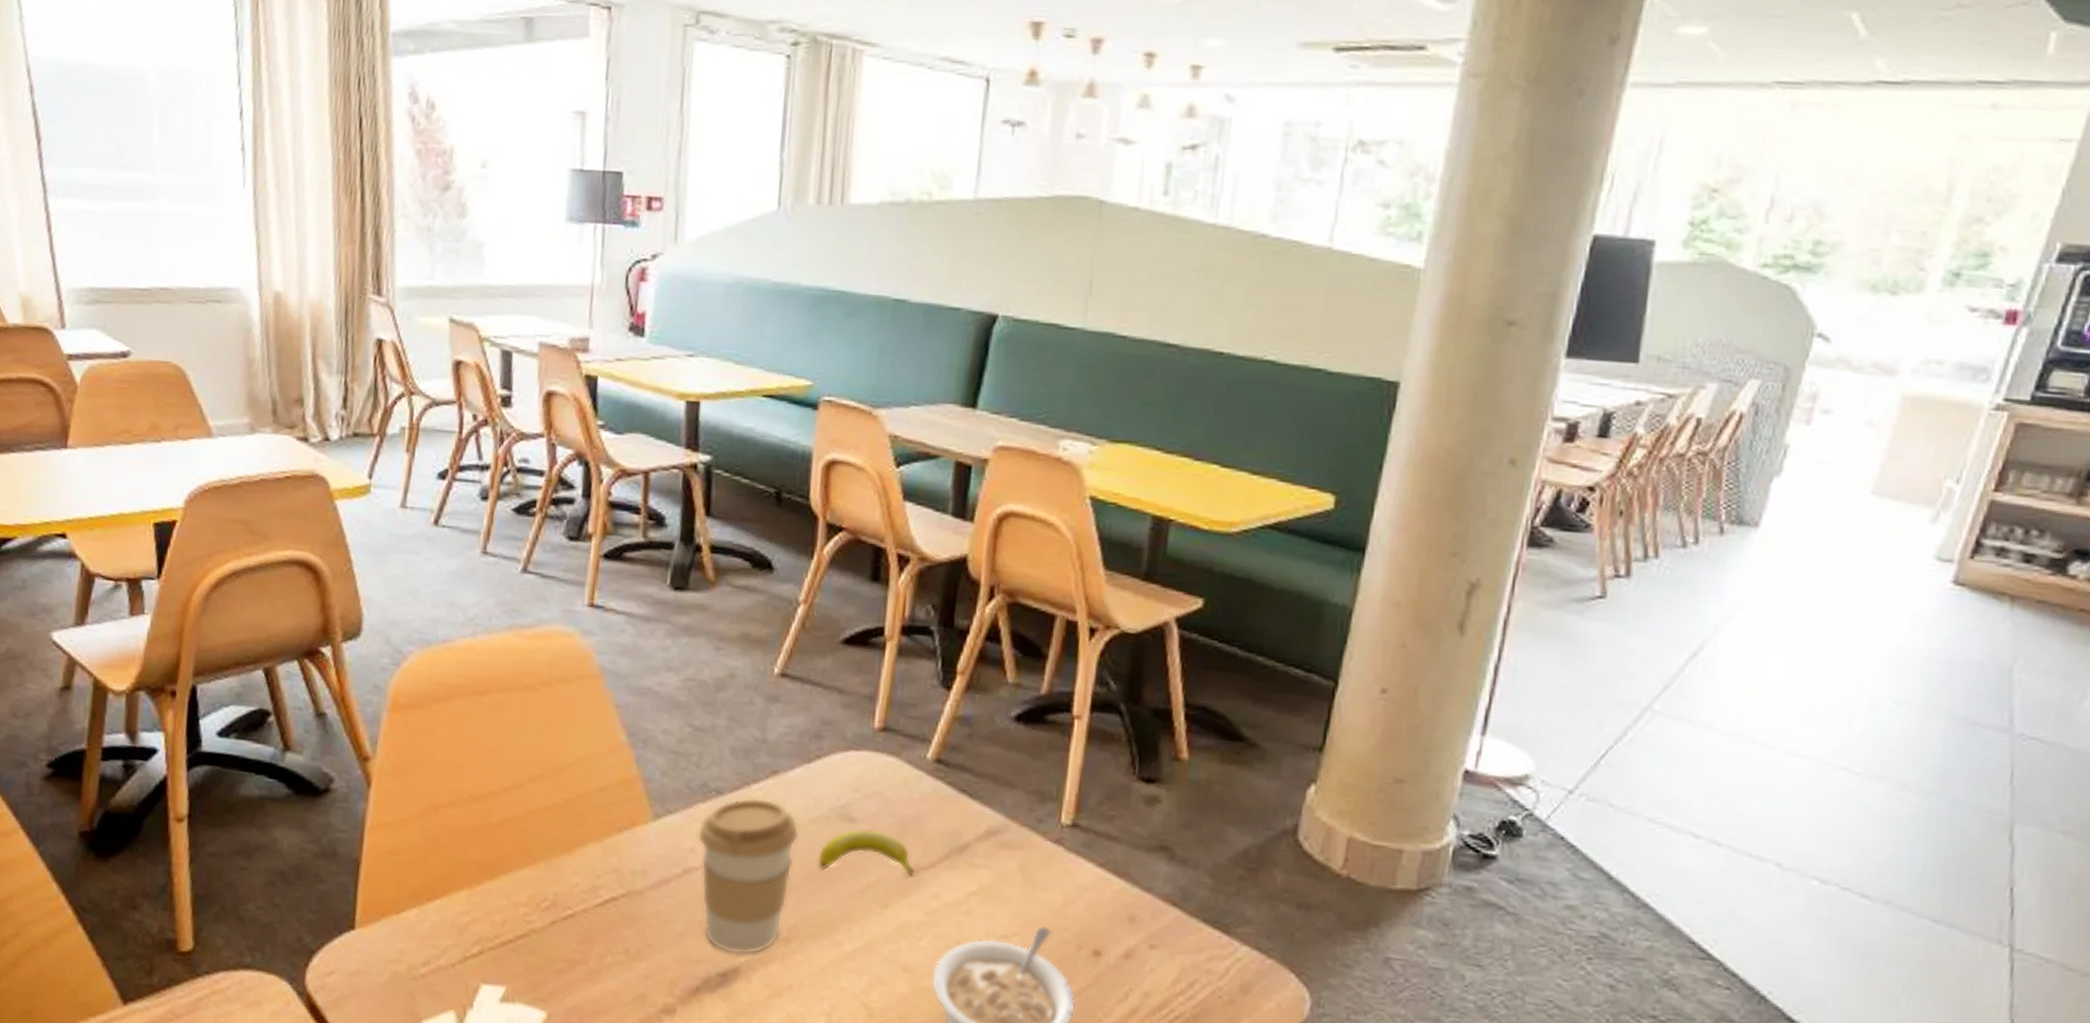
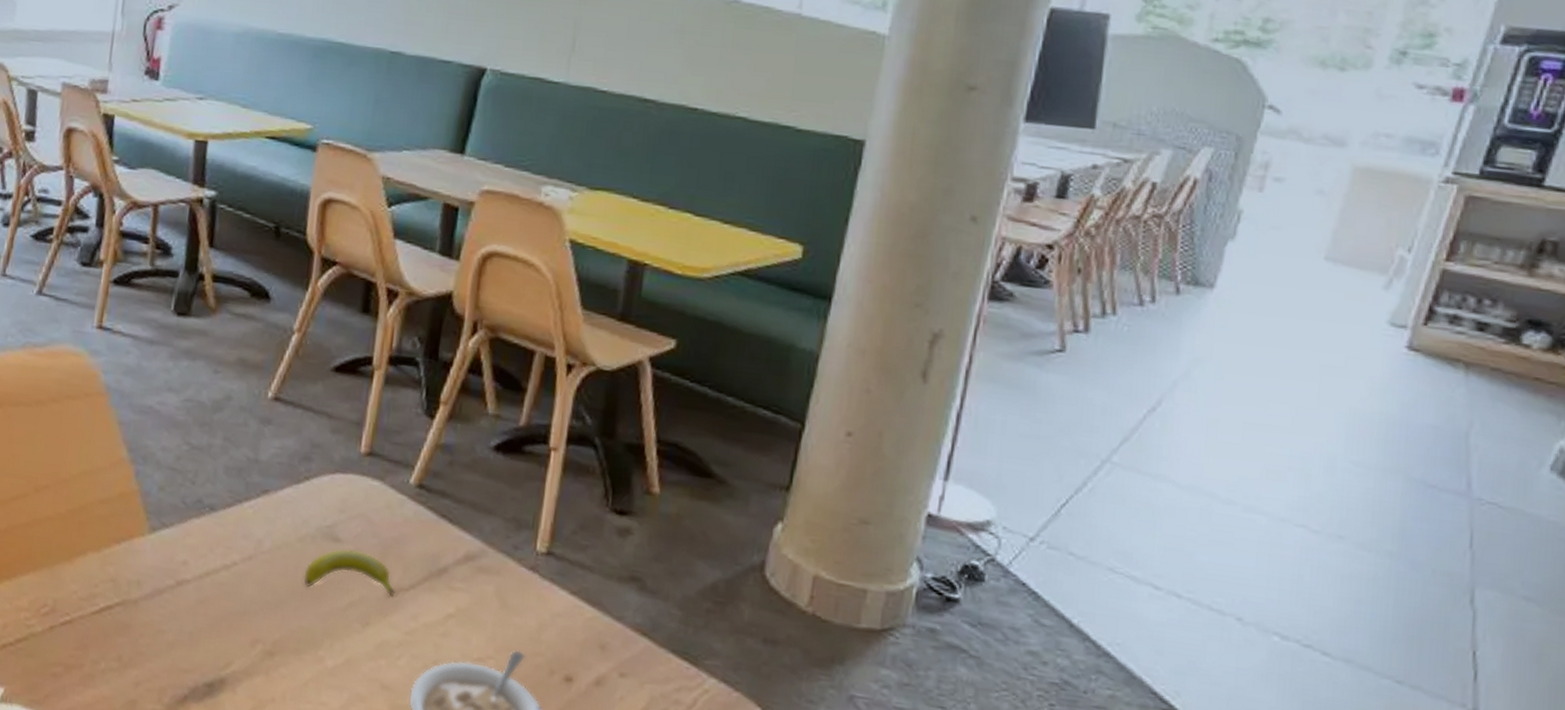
coffee cup: present [697,797,799,955] -> none [190,515,287,667]

